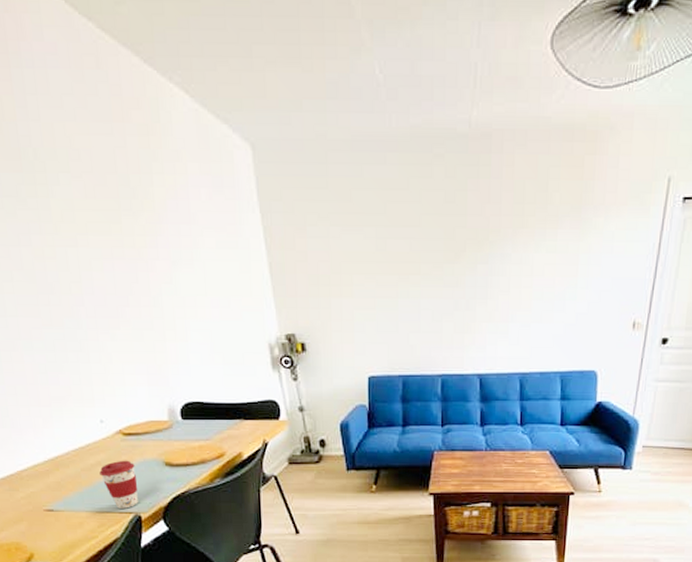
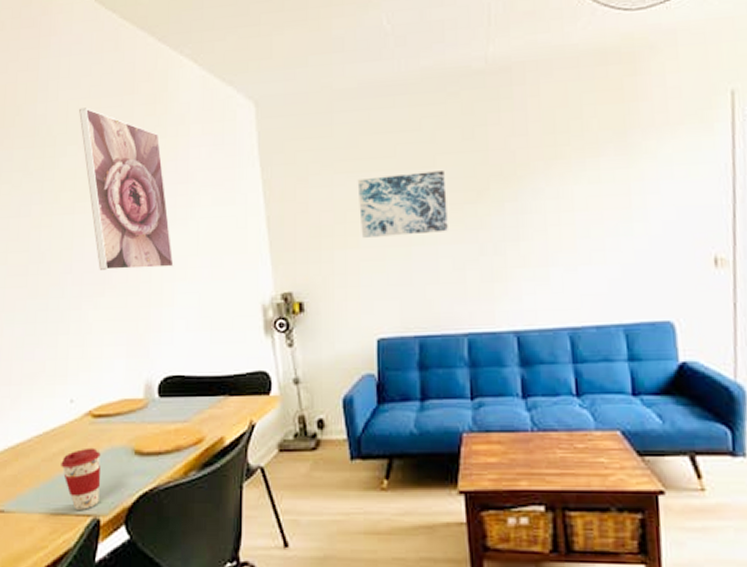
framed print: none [66,132,184,305] -> present [79,107,174,270]
wall art: none [351,231,429,289] -> present [357,171,448,238]

